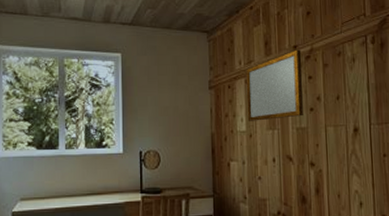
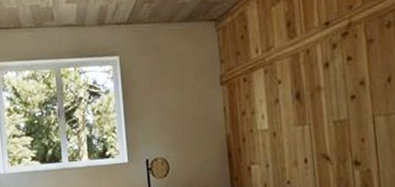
writing board: present [246,49,303,121] -> none [265,26,342,118]

